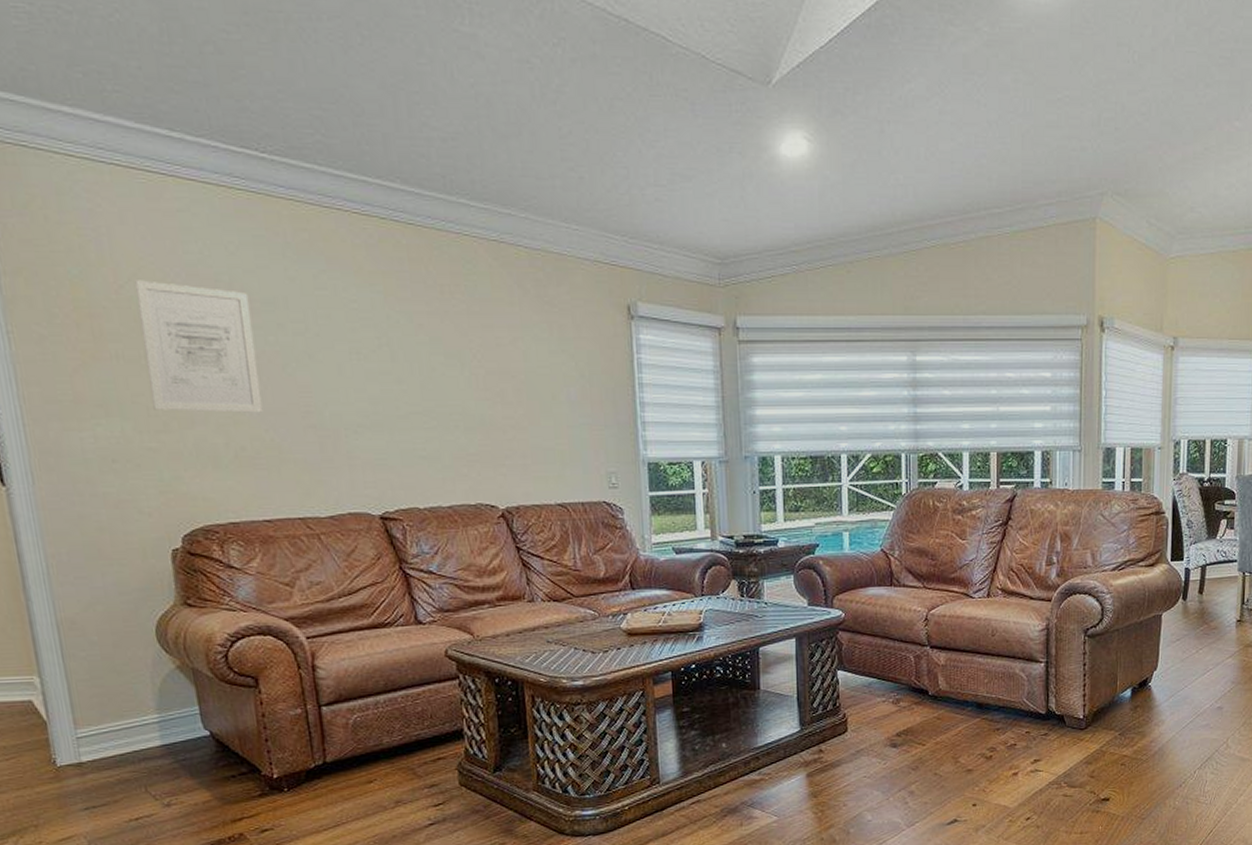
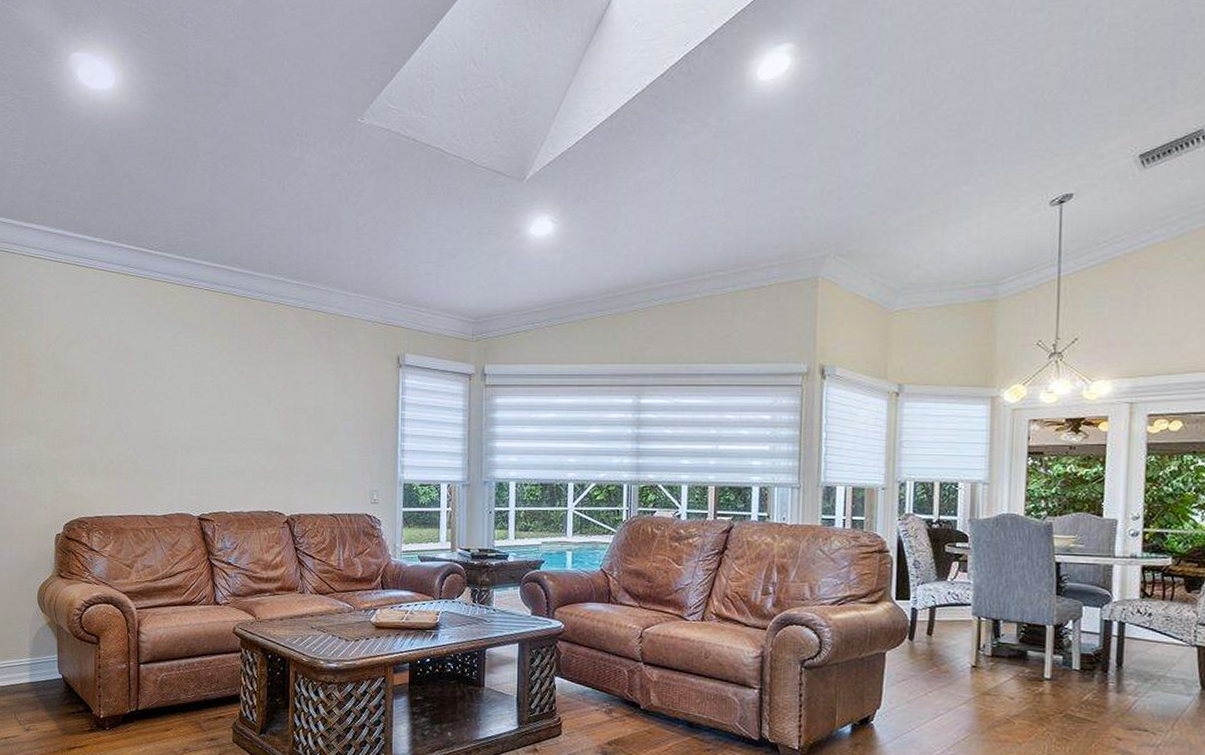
wall art: present [135,280,263,413] -> none [58,340,129,435]

